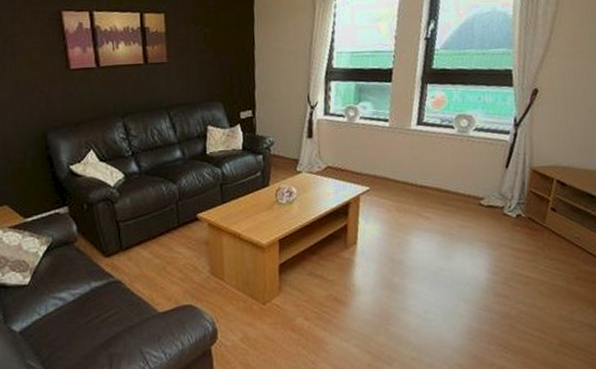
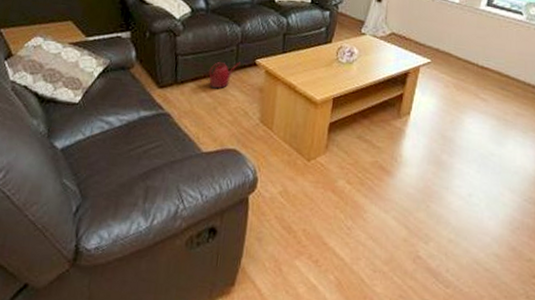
watering can: none [152,219,182,249] -> present [208,62,240,89]

